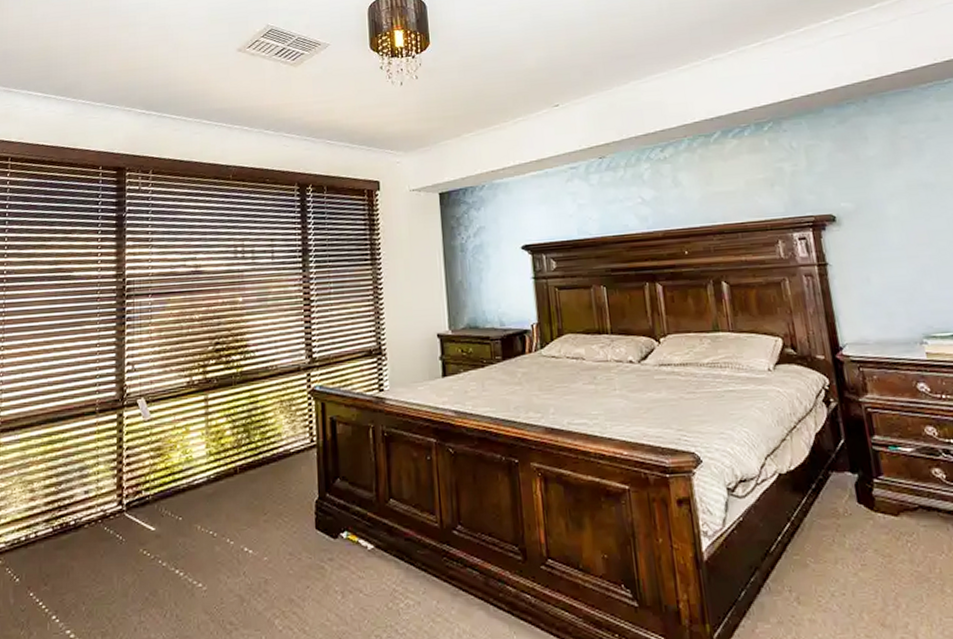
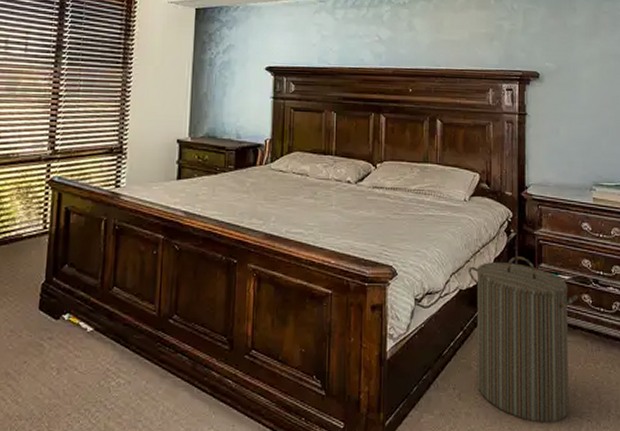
laundry hamper: none [786,429,939,628] -> present [469,256,579,423]

